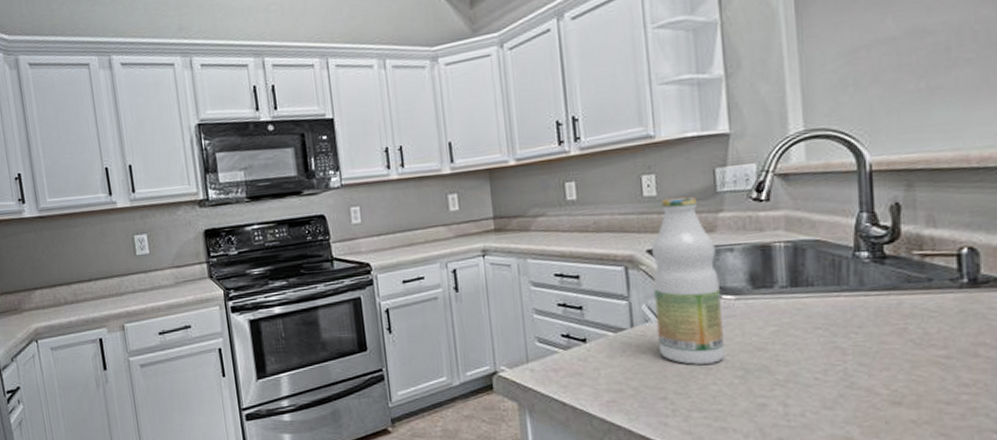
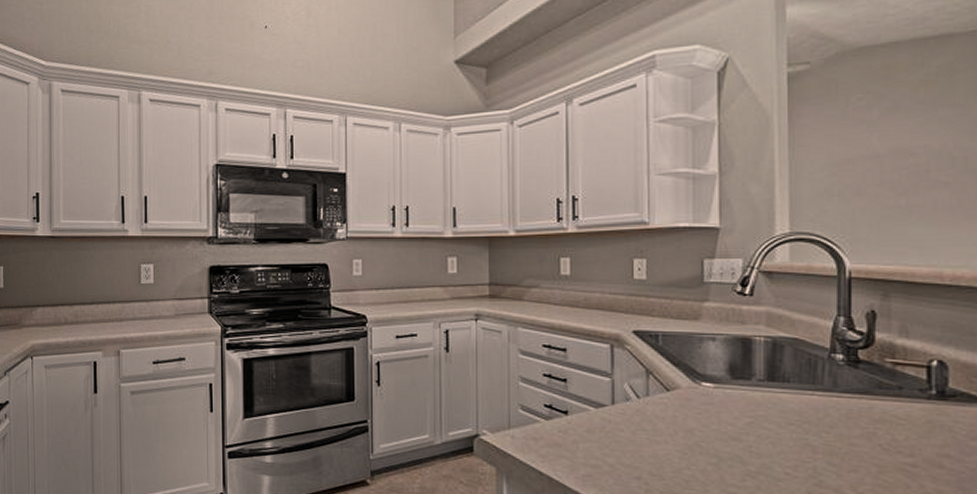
bottle: present [652,196,724,365] -> none [637,283,700,448]

